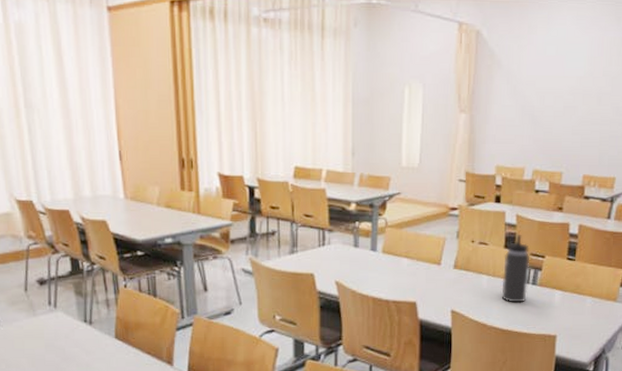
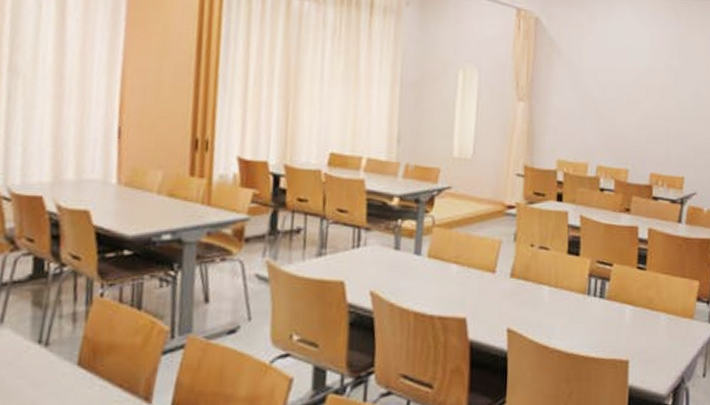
thermos bottle: present [501,234,531,303] -> none [565,237,597,320]

